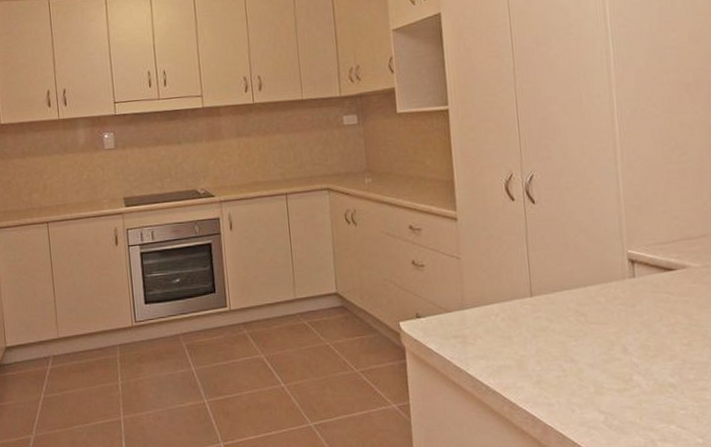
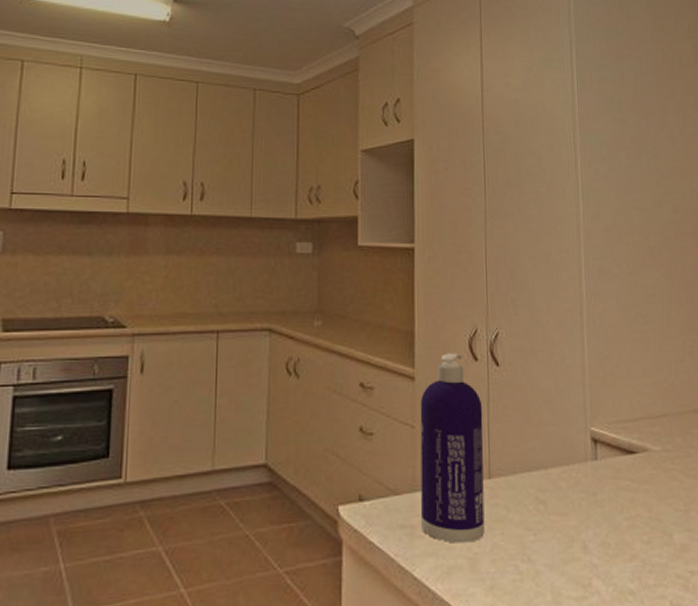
spray bottle: none [463,195,530,348] -> present [420,353,485,543]

